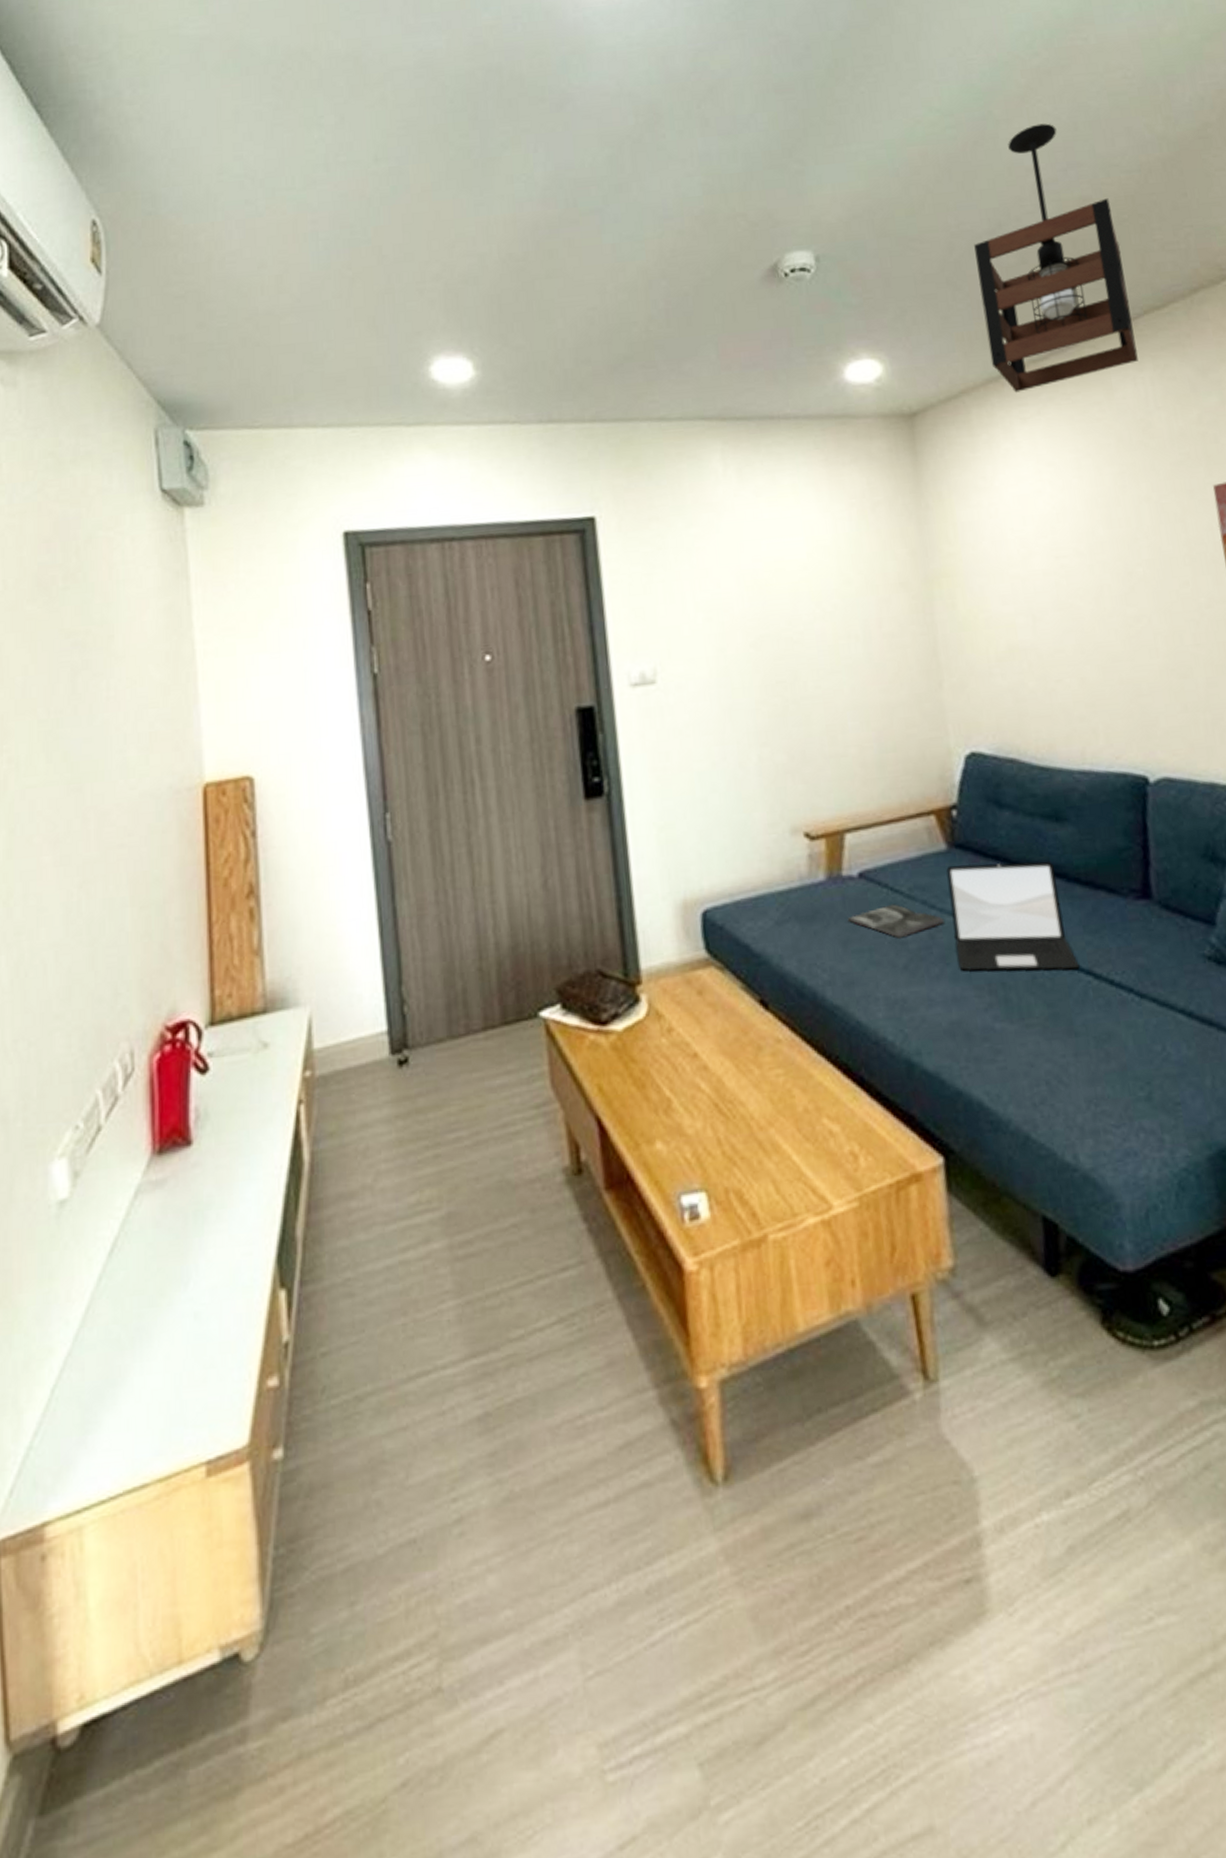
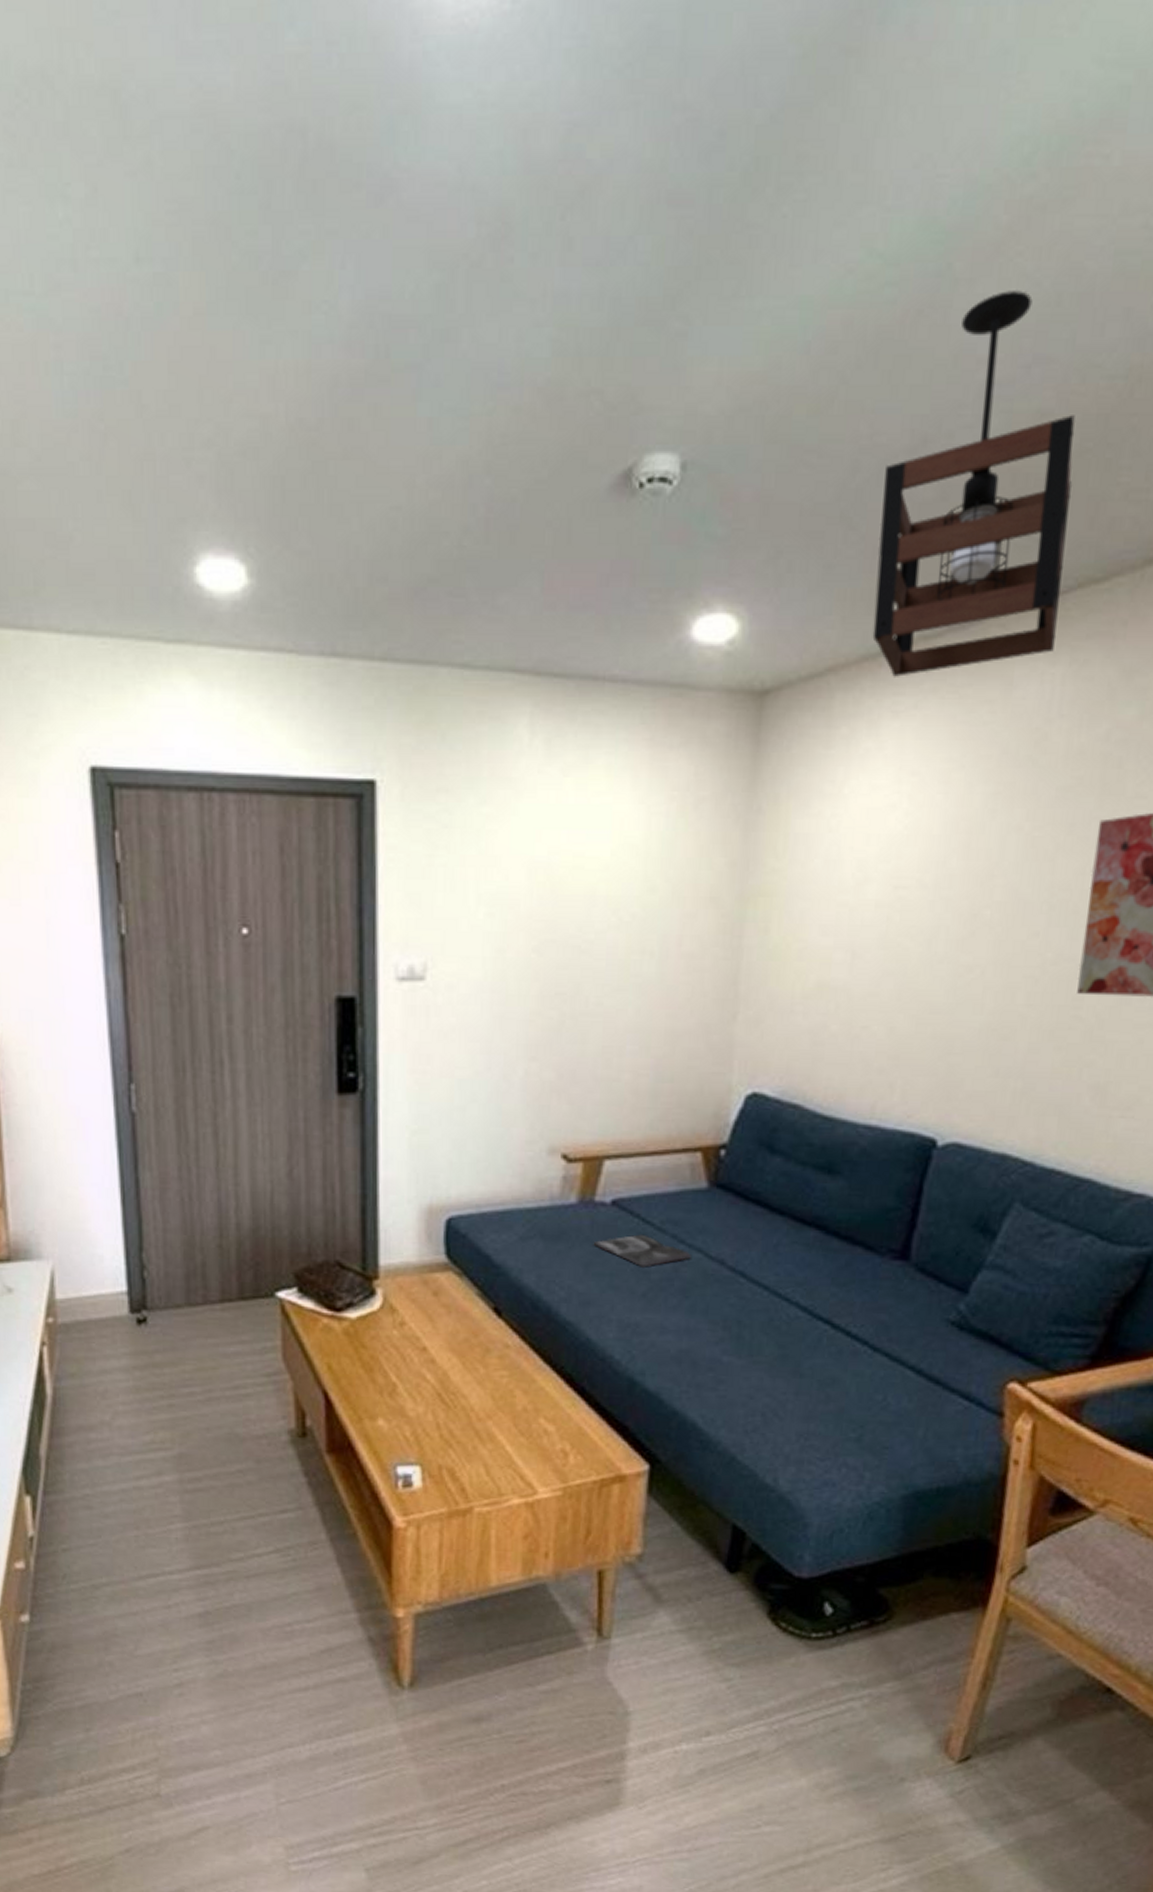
laptop: present [946,861,1080,971] -> none [697,1204,820,1317]

